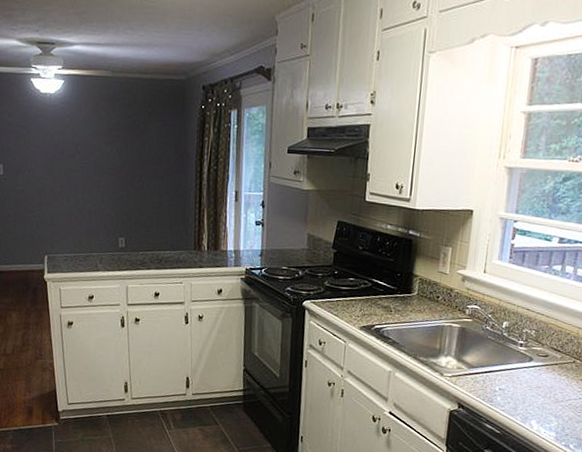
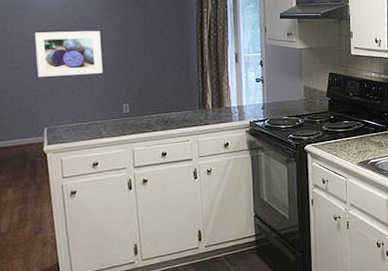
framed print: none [36,154,101,204] -> present [34,31,103,78]

